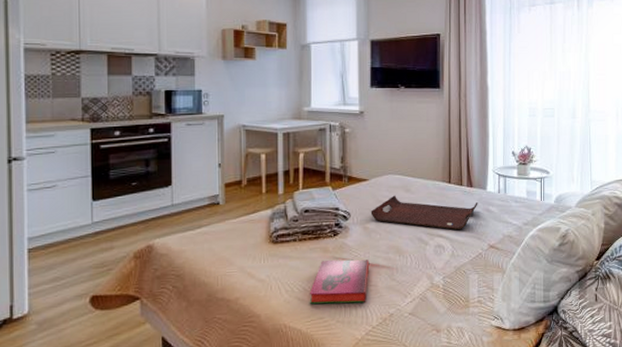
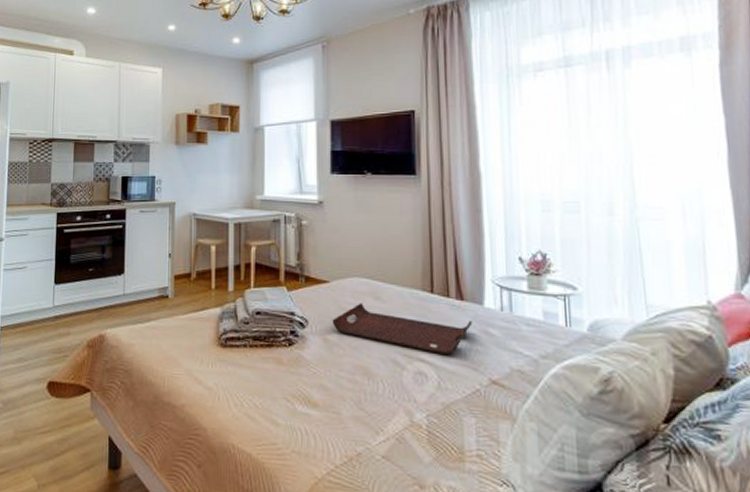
hardback book: present [309,259,370,304] -> none [260,373,331,433]

